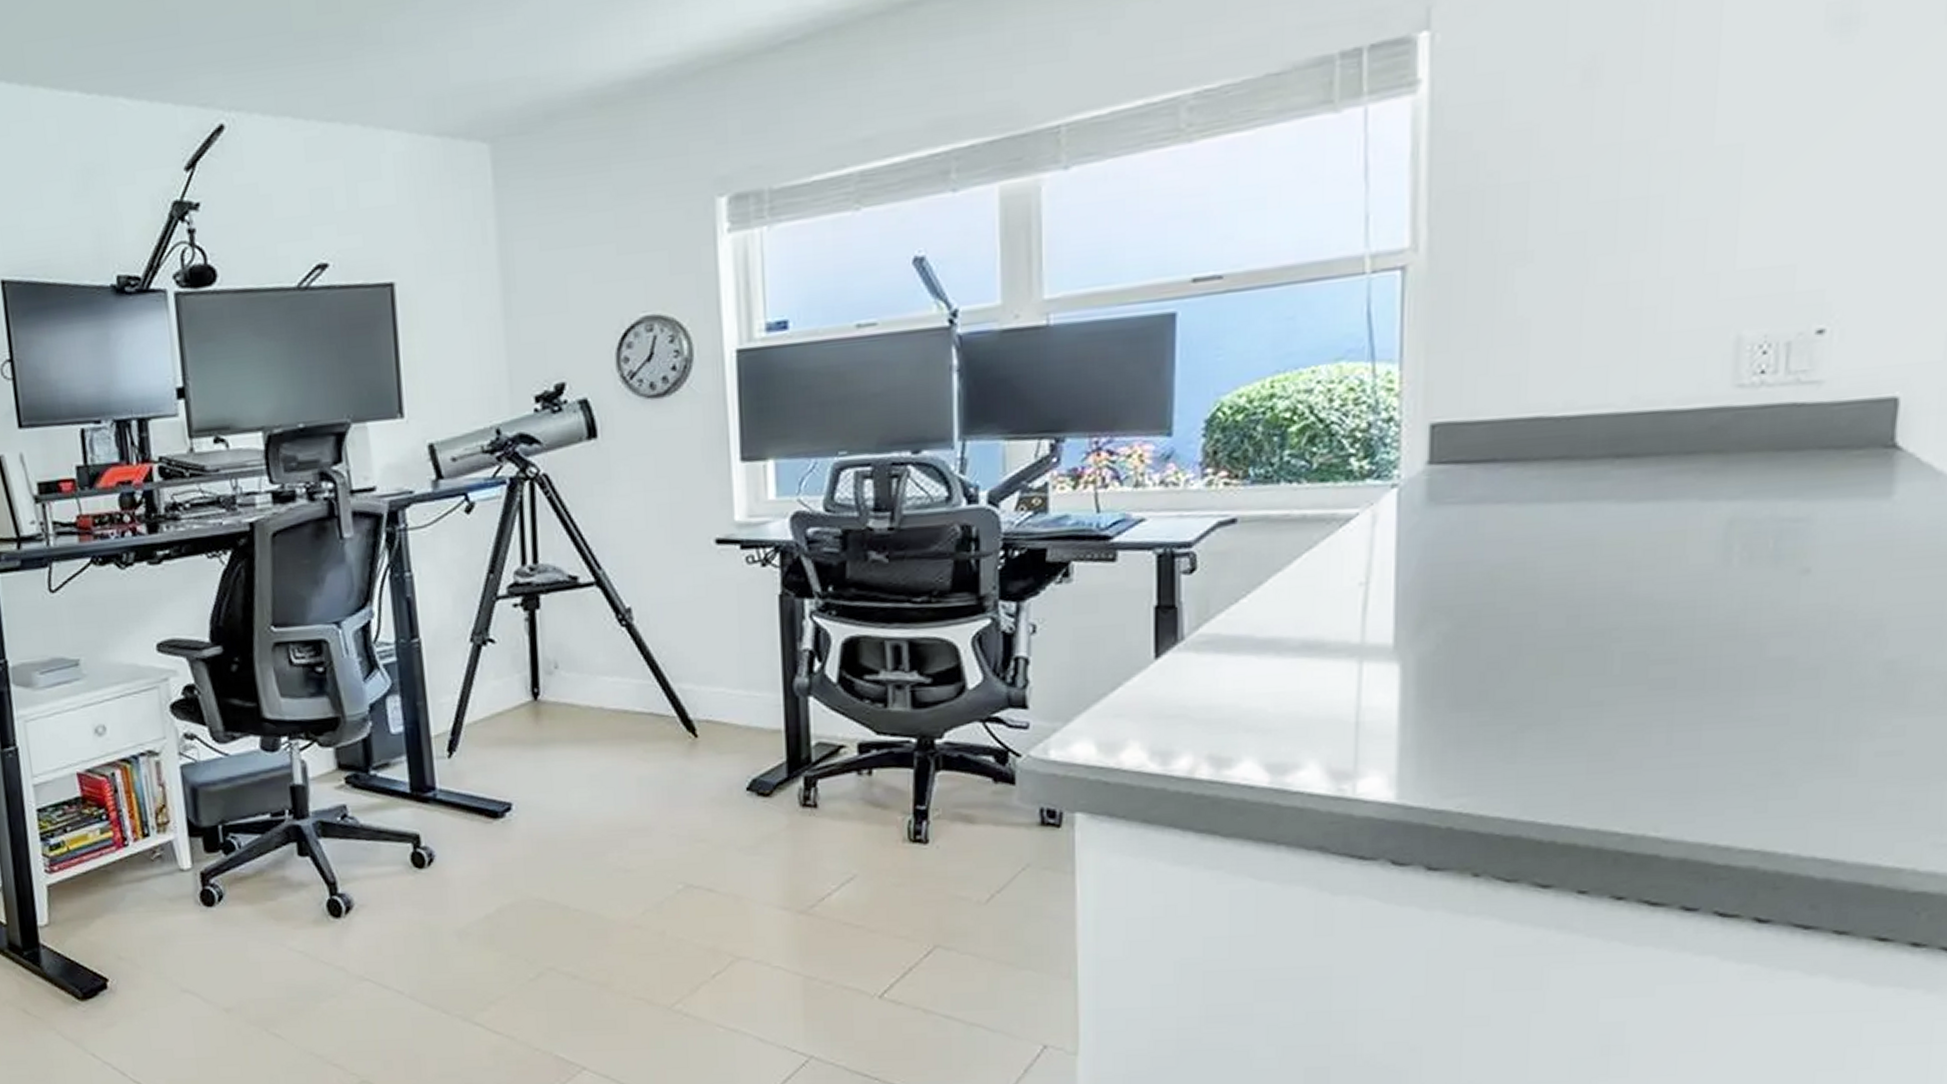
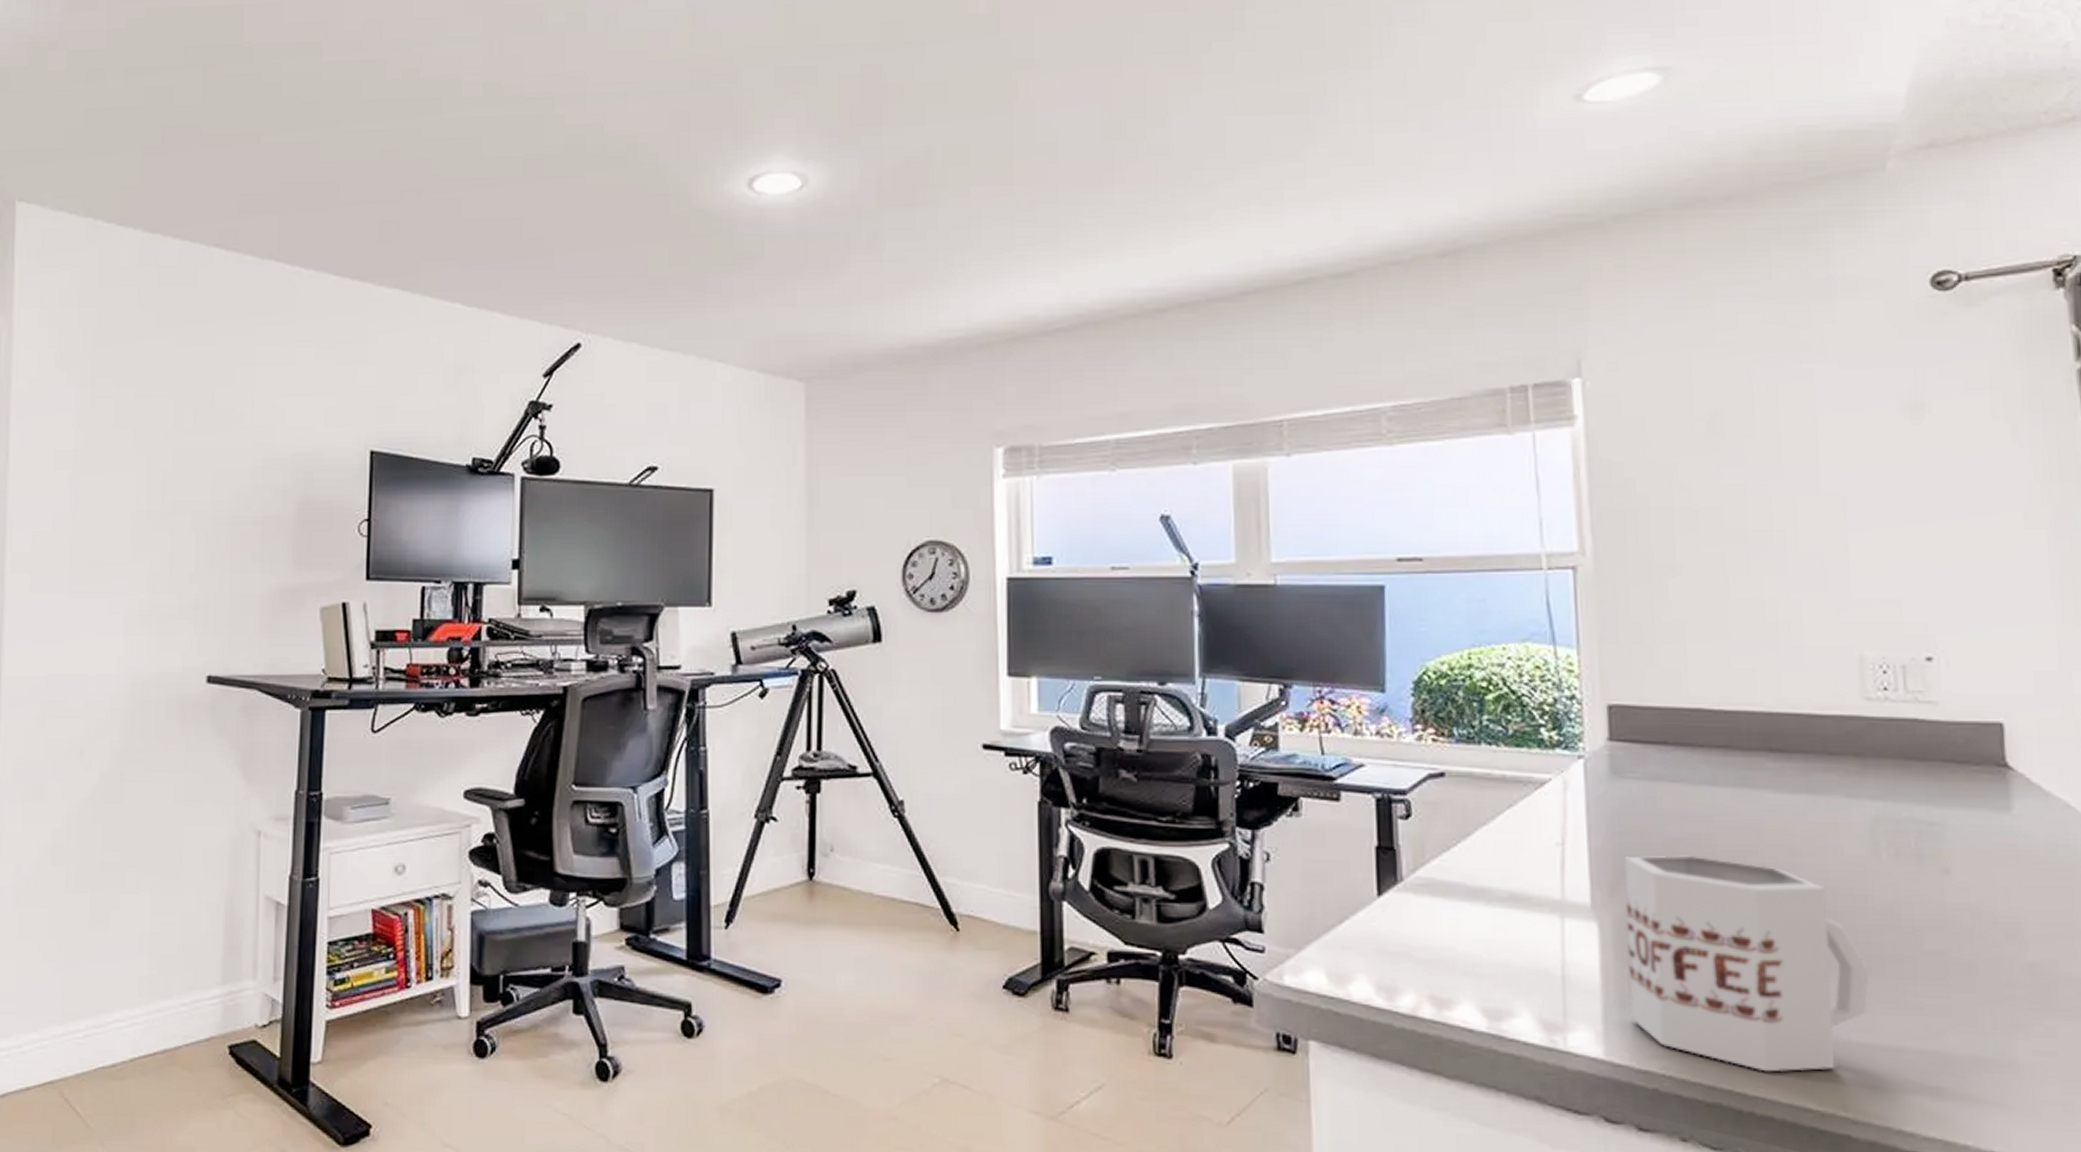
mug: none [1429,581,1702,800] -> present [1624,855,1869,1072]

